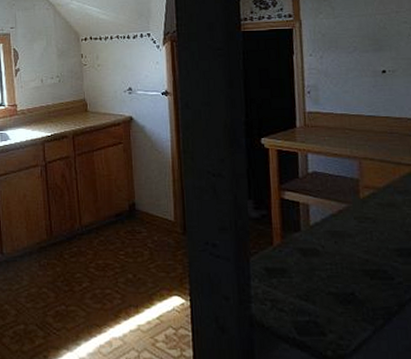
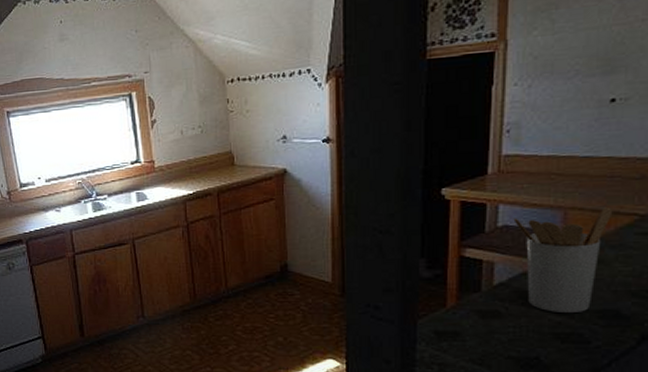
utensil holder: none [320,158,396,252] -> present [513,207,613,314]

